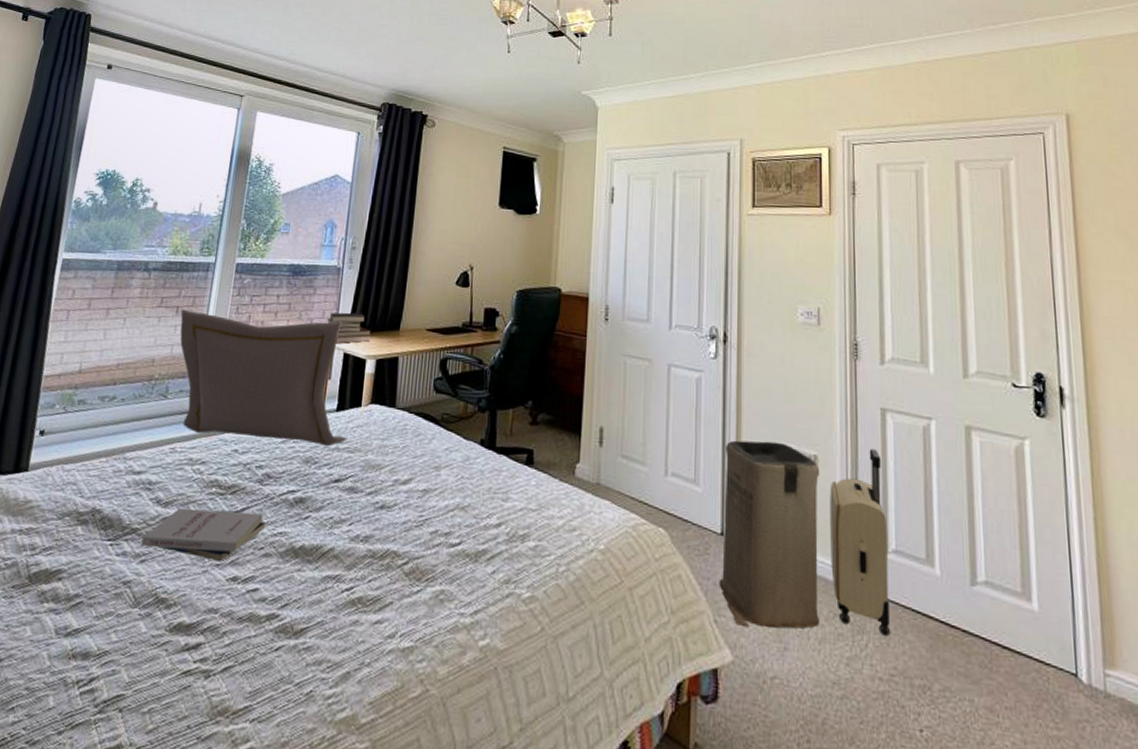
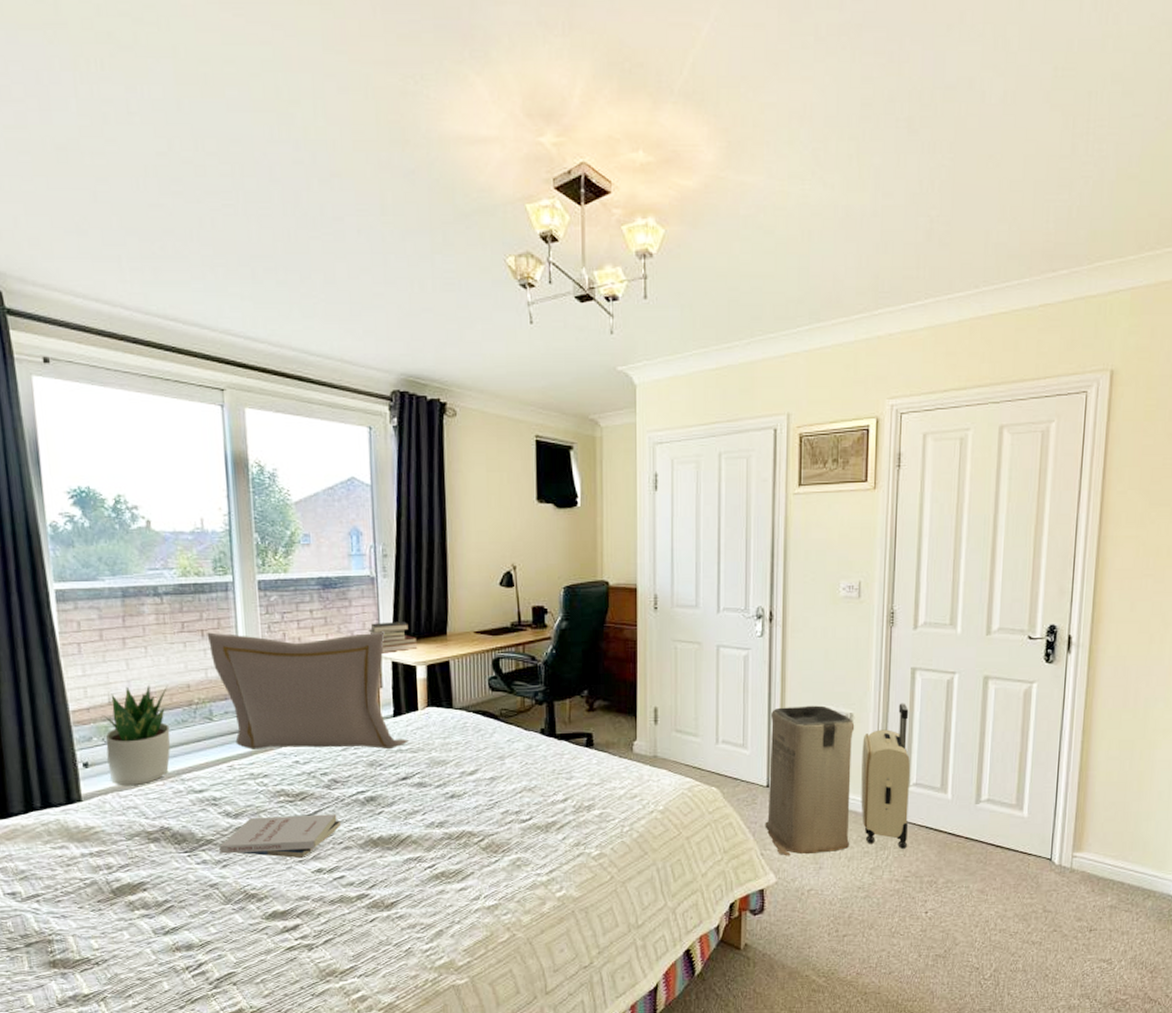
planter: none [60,356,136,460] -> present [103,684,170,786]

